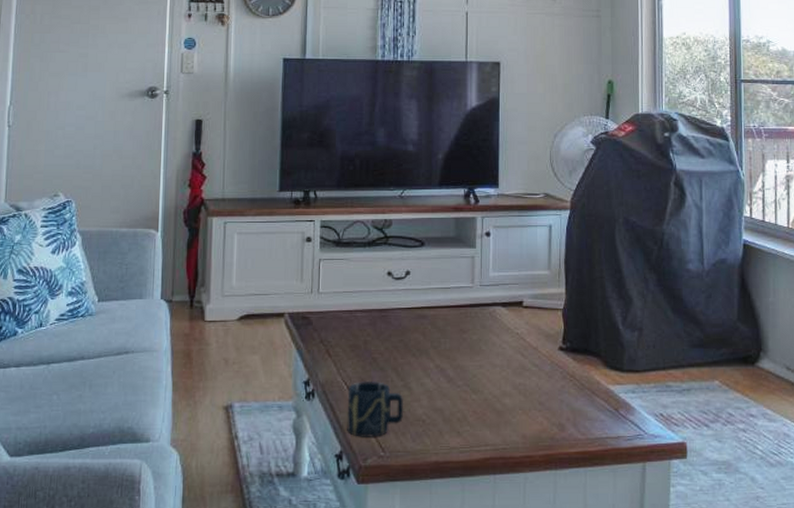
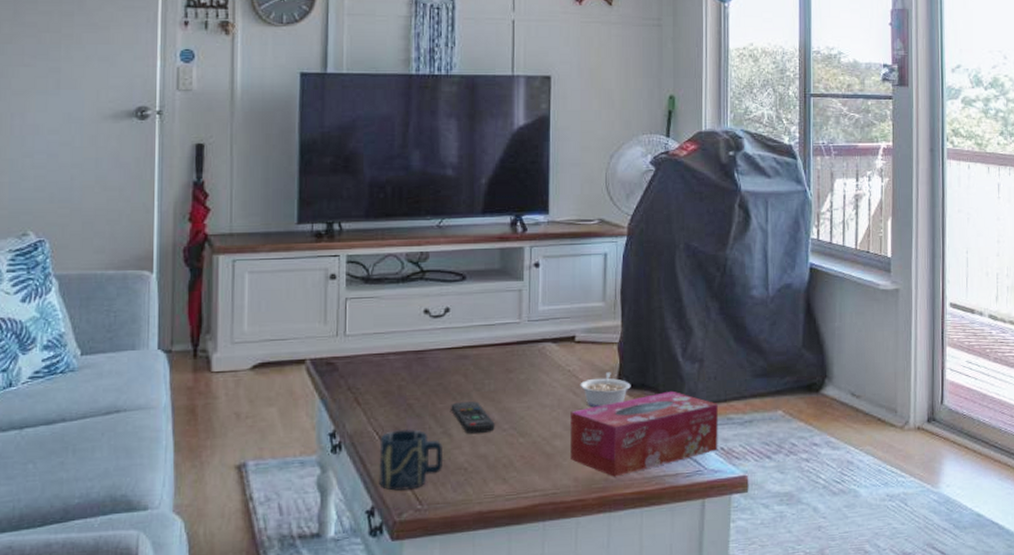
remote control: none [411,358,450,389] -> present [451,401,495,435]
tissue box: none [519,356,658,436] -> present [570,390,718,477]
legume: none [527,336,575,369] -> present [580,372,631,408]

